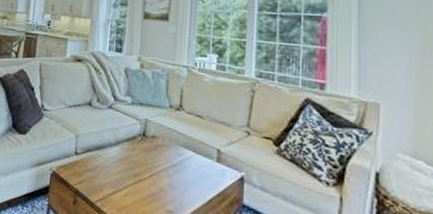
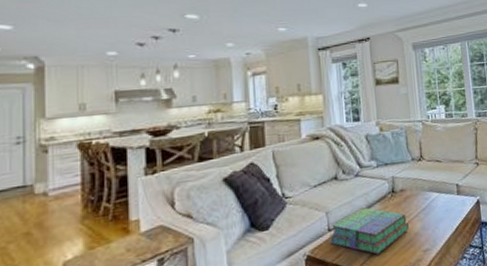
stack of books: none [75,142,155,196] -> present [330,207,409,255]

